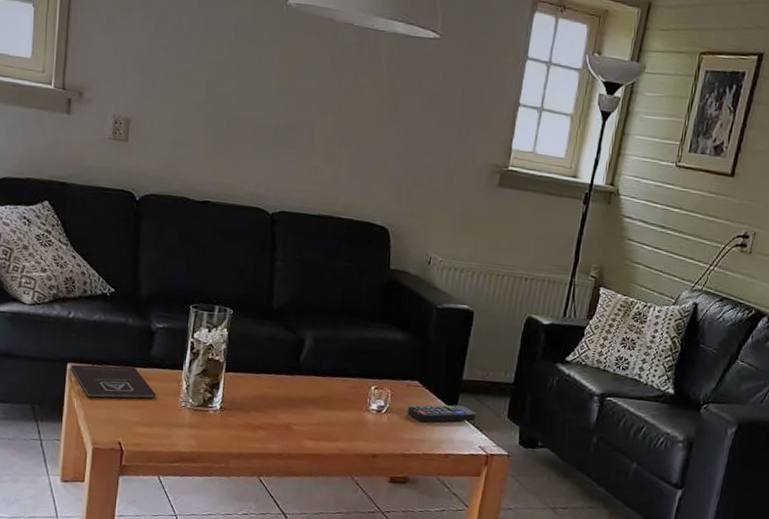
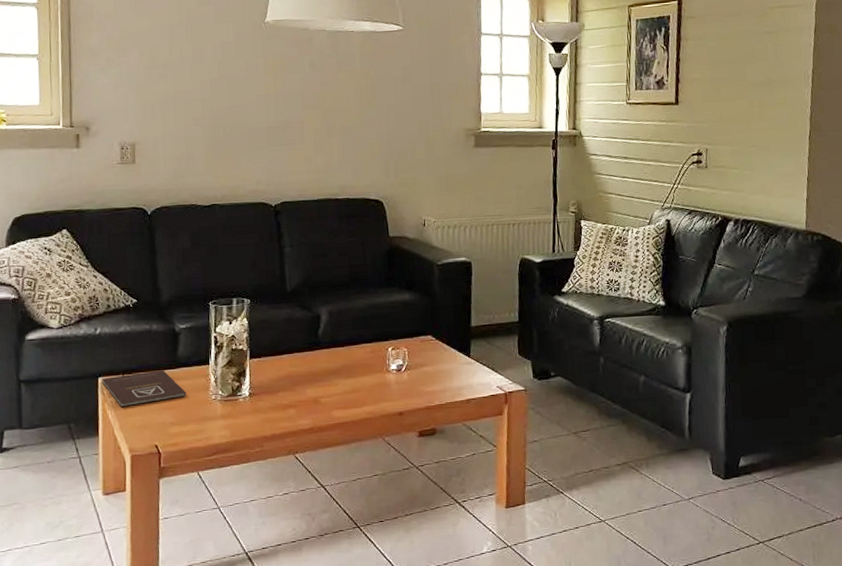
remote control: present [407,404,476,423] -> none [425,350,490,373]

